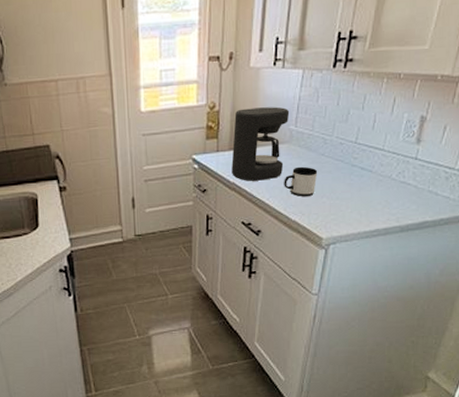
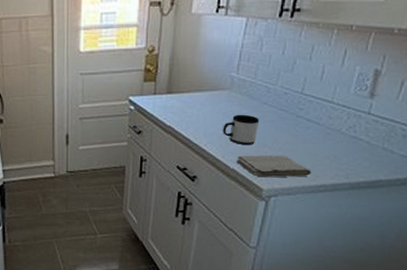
coffee maker: present [231,107,290,181] -> none [168,53,232,126]
washcloth: none [297,205,366,227] -> present [236,155,312,178]

